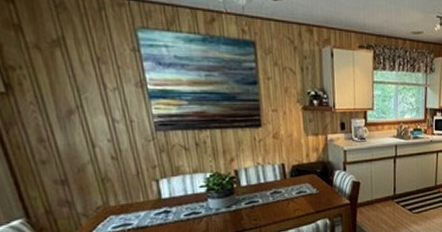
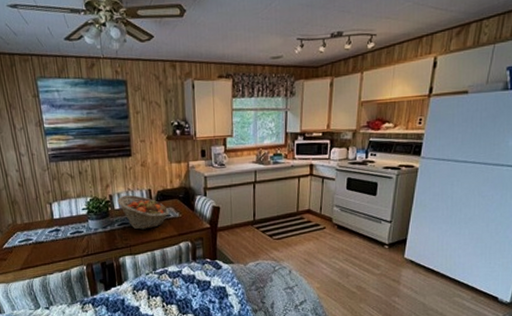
fruit basket: none [244,170,305,208] -> present [117,195,169,230]

